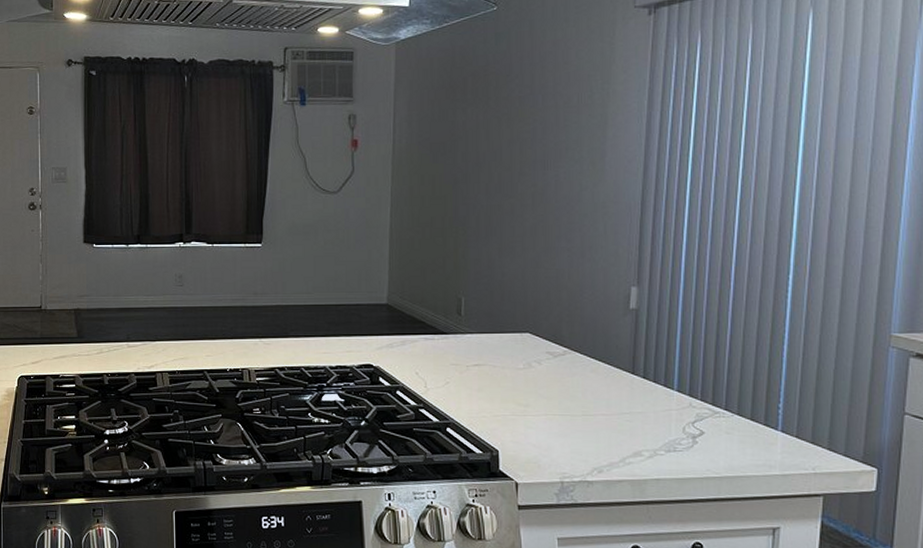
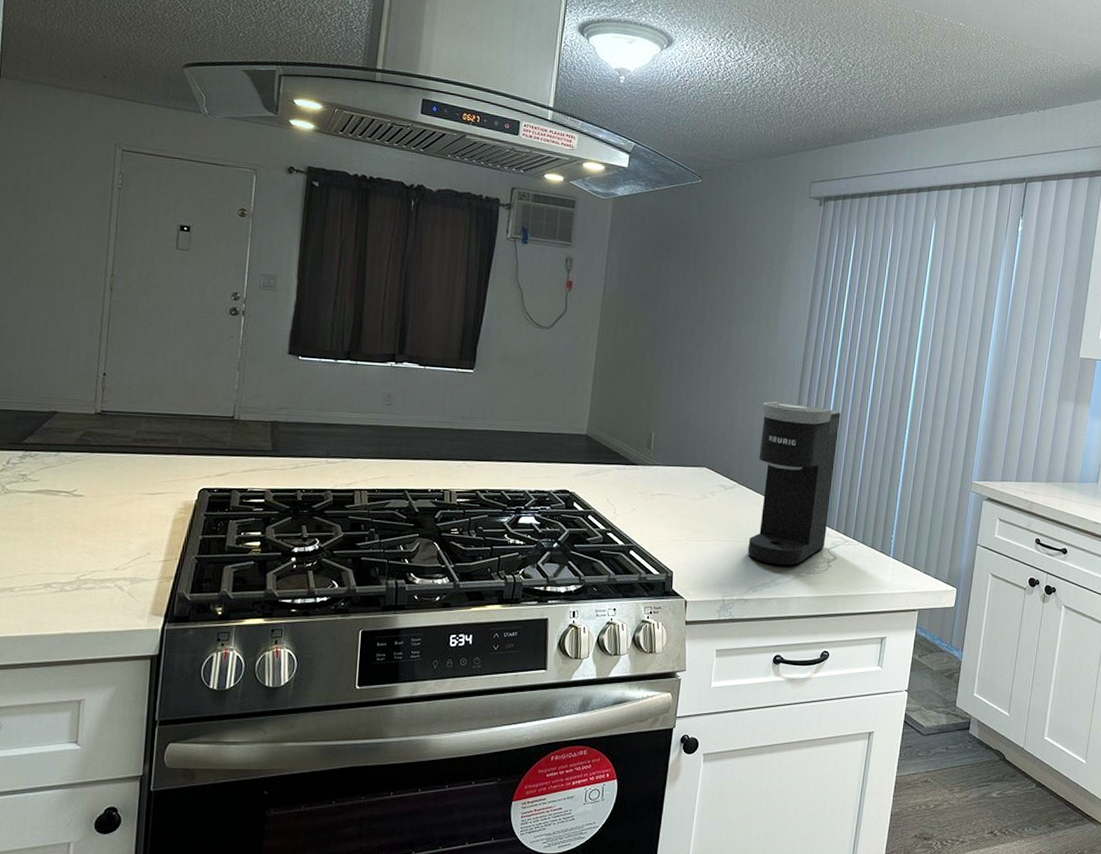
coffee maker: none [588,252,697,442] -> present [748,401,841,566]

